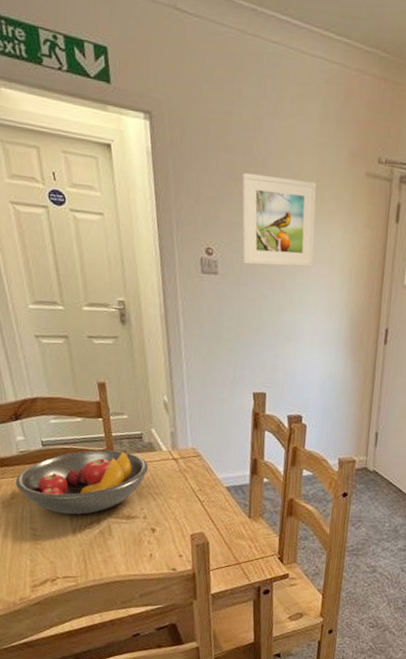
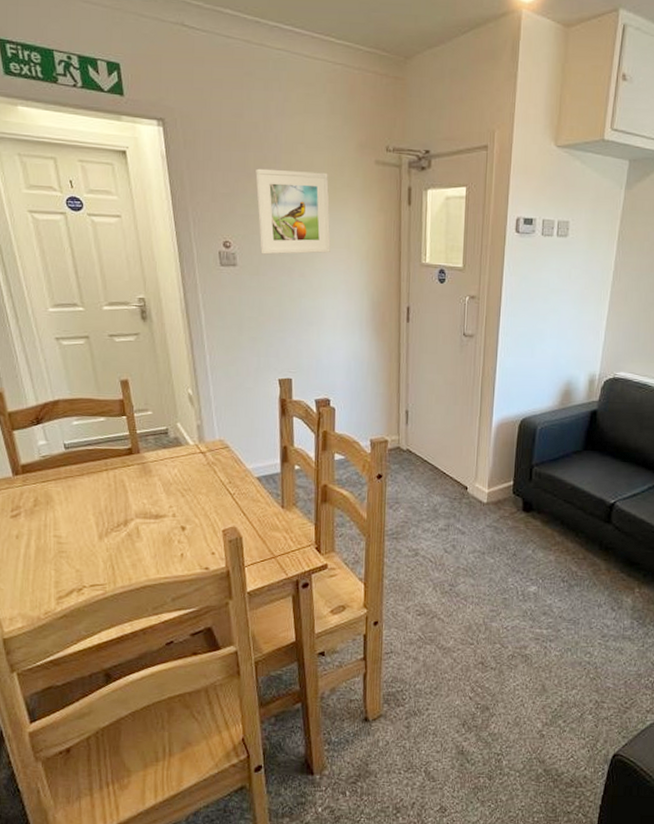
fruit bowl: present [15,449,148,515] -> none [37,446,175,518]

